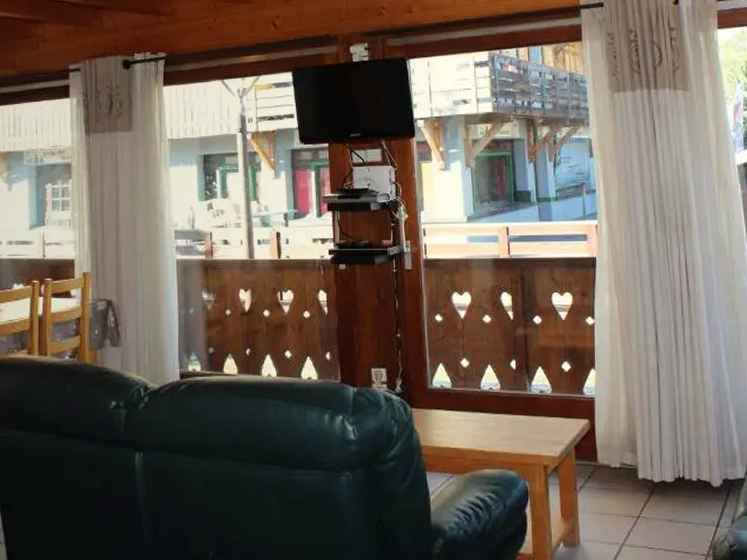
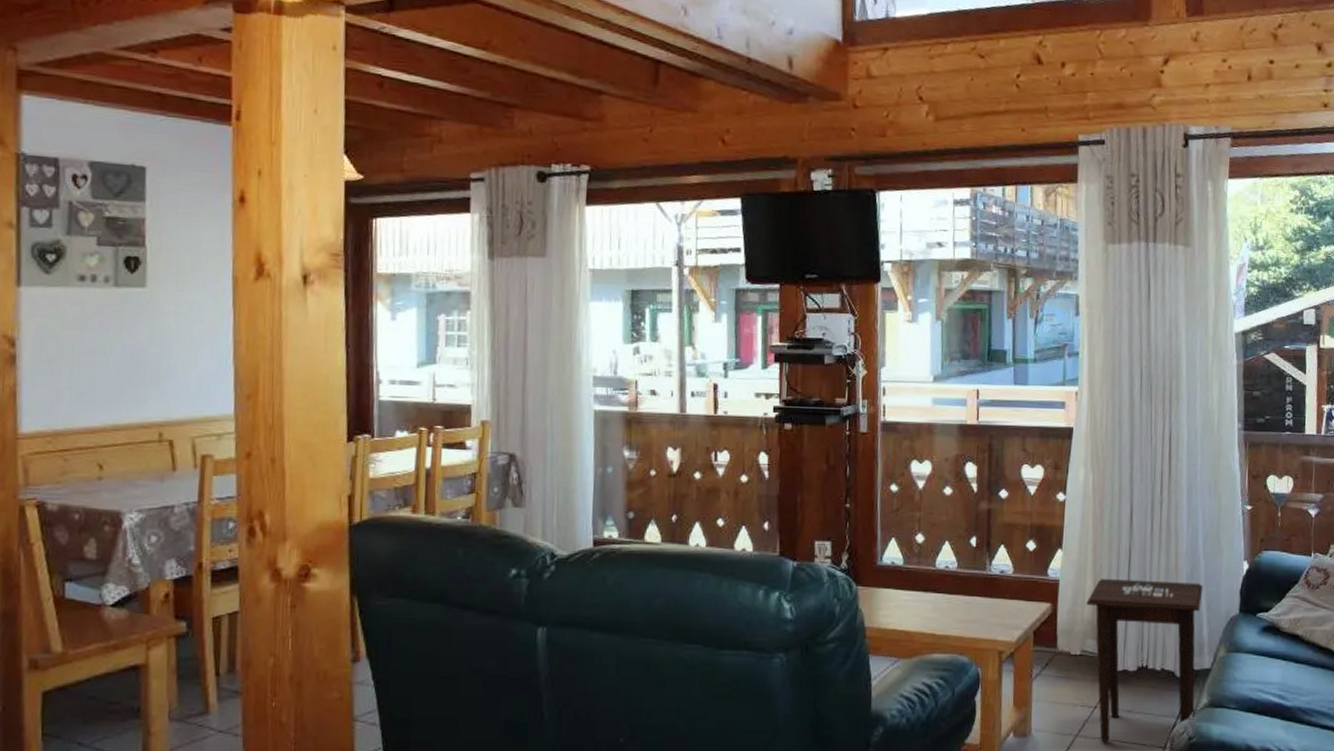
side table: none [621,395,733,551] -> present [1086,578,1203,743]

